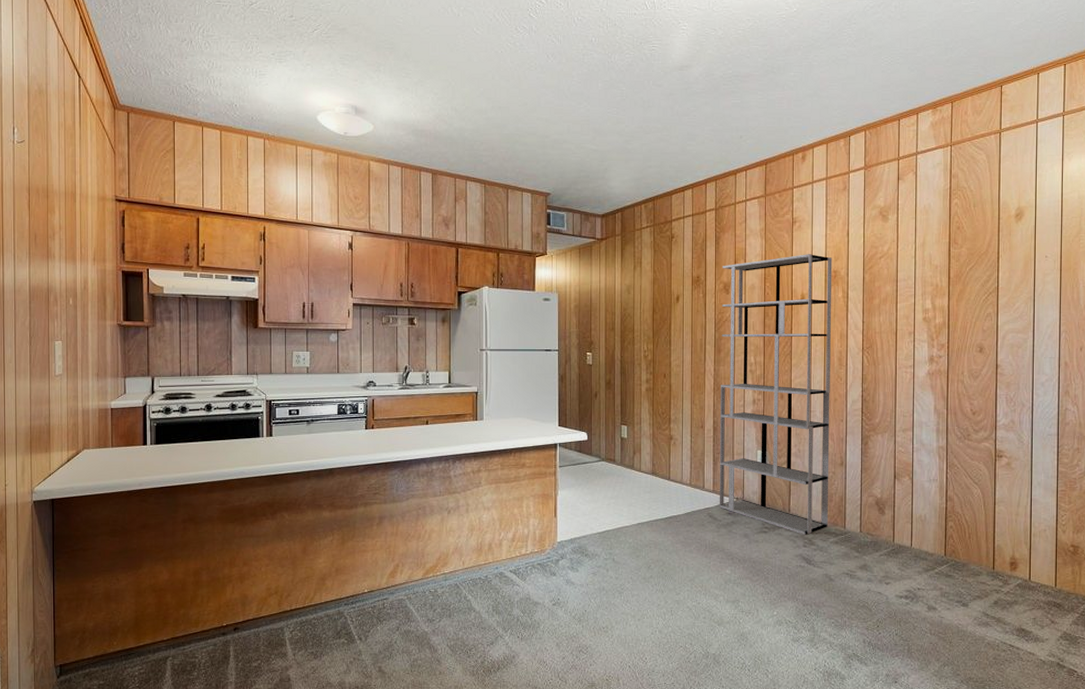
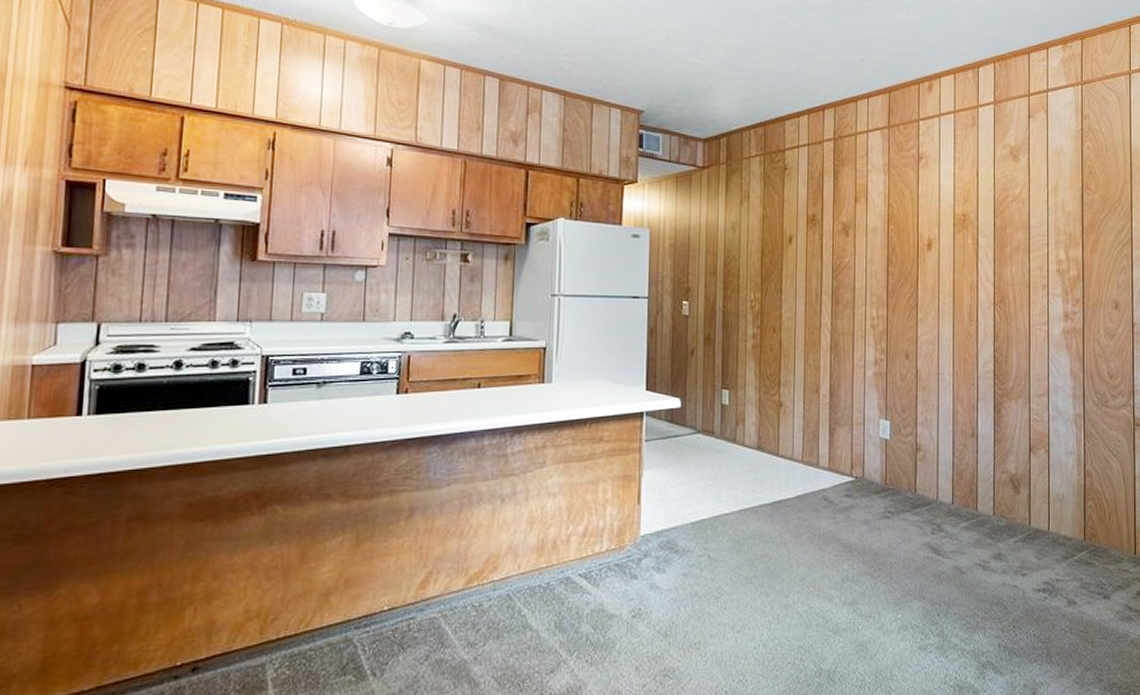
shelving unit: present [719,254,832,535] -> none [835,194,961,519]

